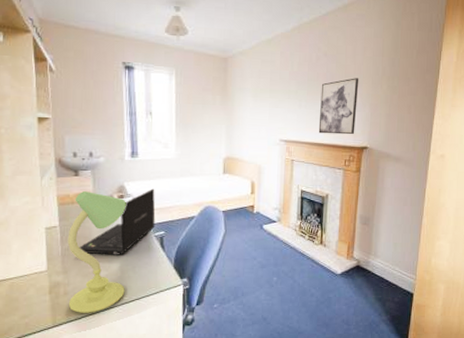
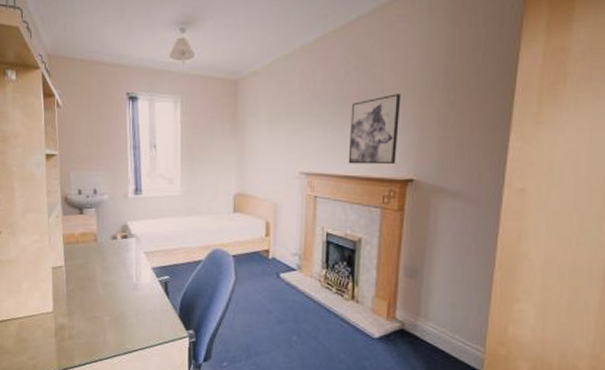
table lamp: present [67,191,126,313] -> none [72,230,130,360]
laptop: present [80,188,156,255] -> none [84,228,160,300]

